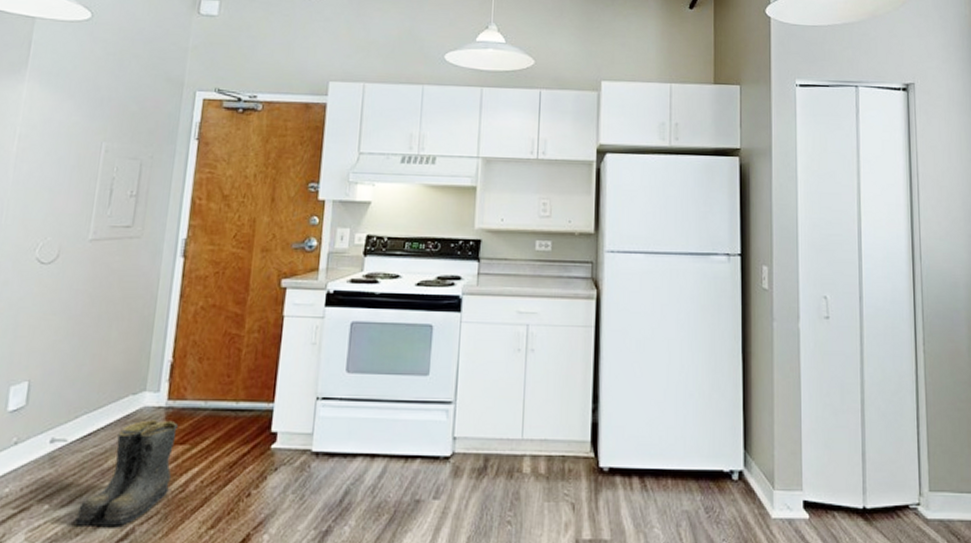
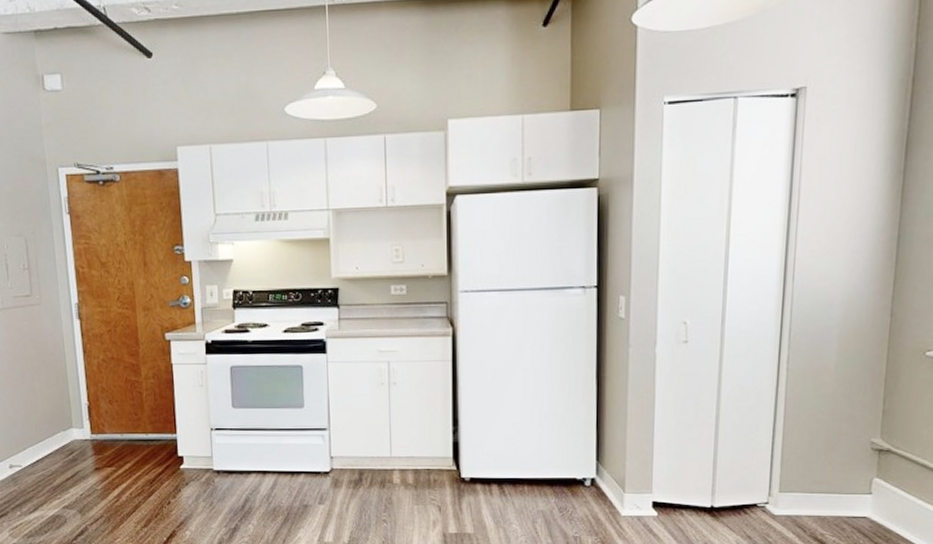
boots: present [73,420,178,526] -> none [41,449,108,526]

